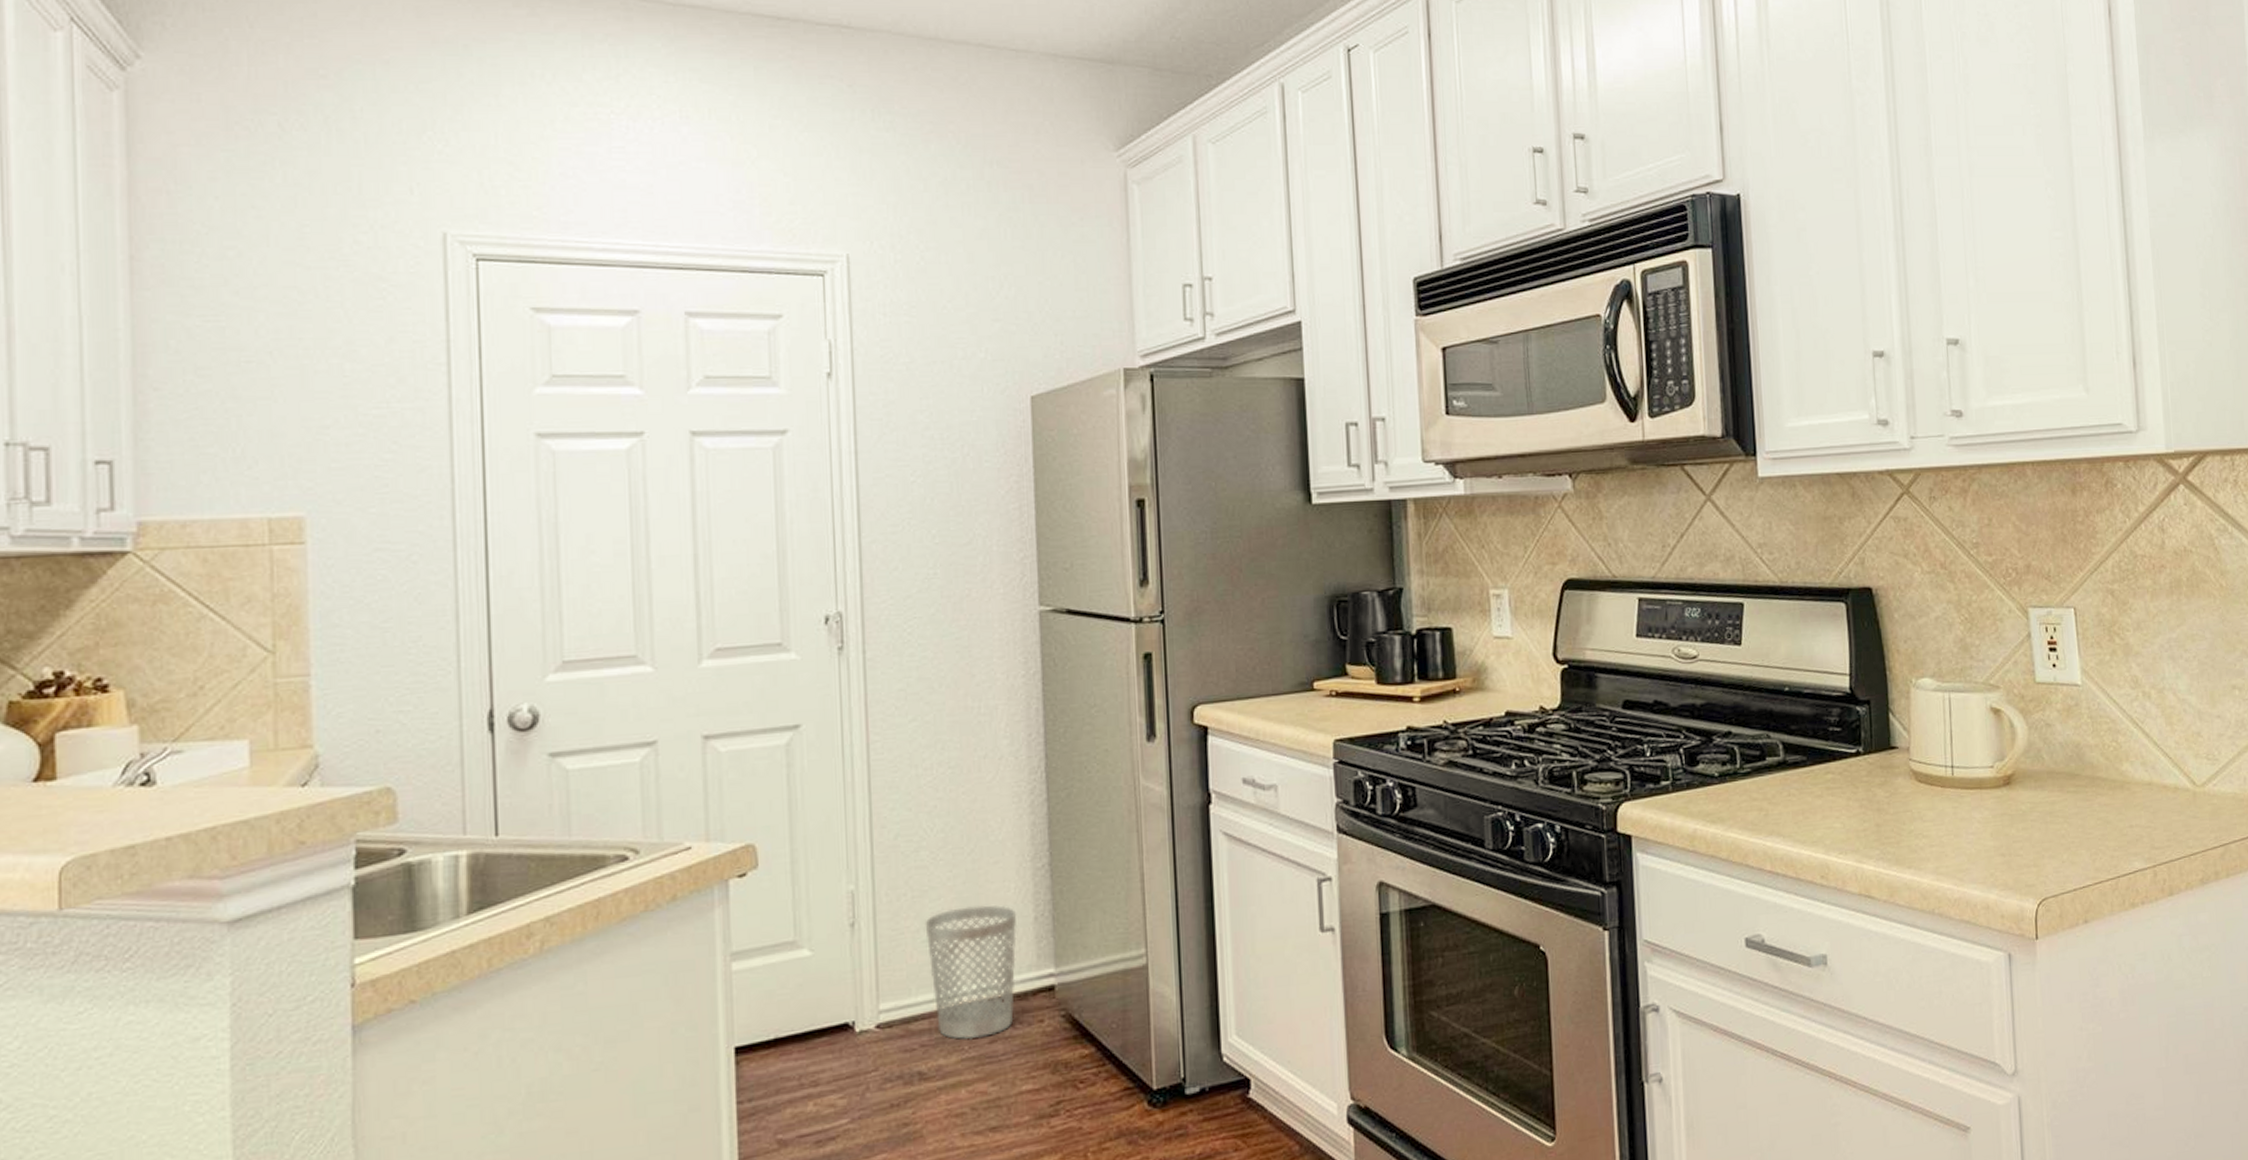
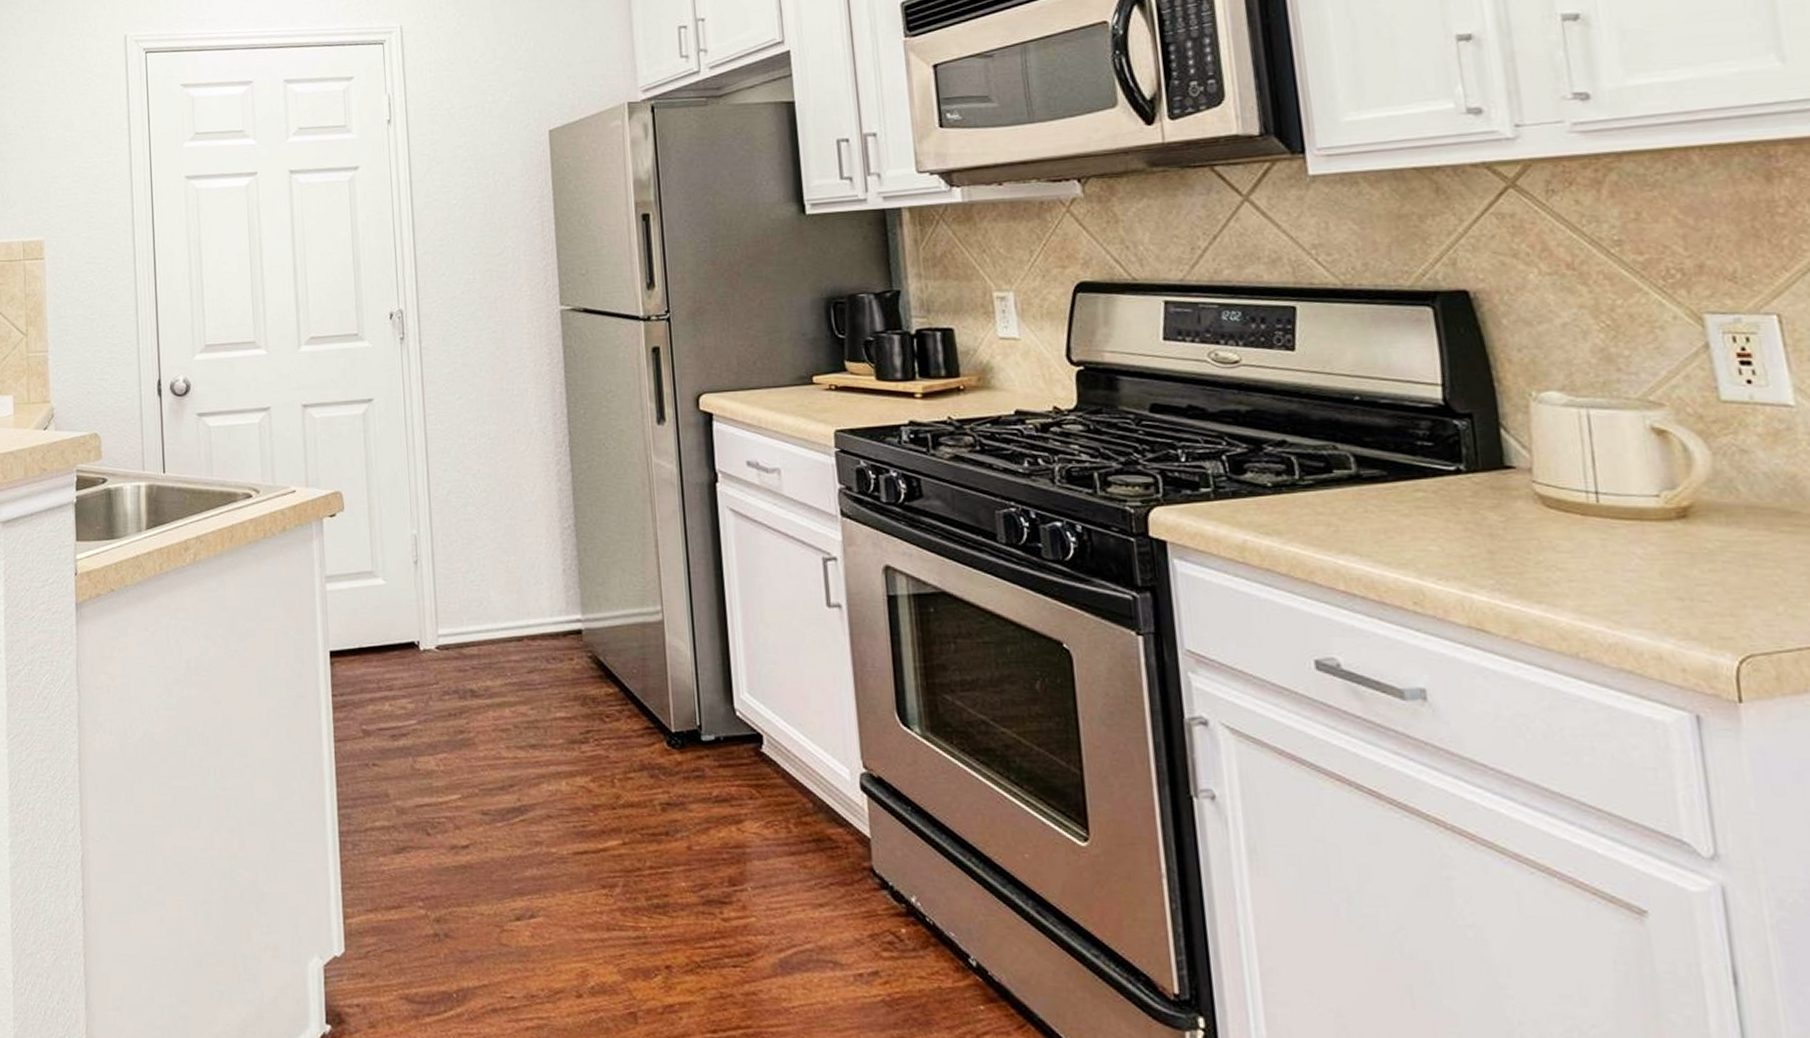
wastebasket: present [925,905,1017,1040] -> none [473,556,549,668]

